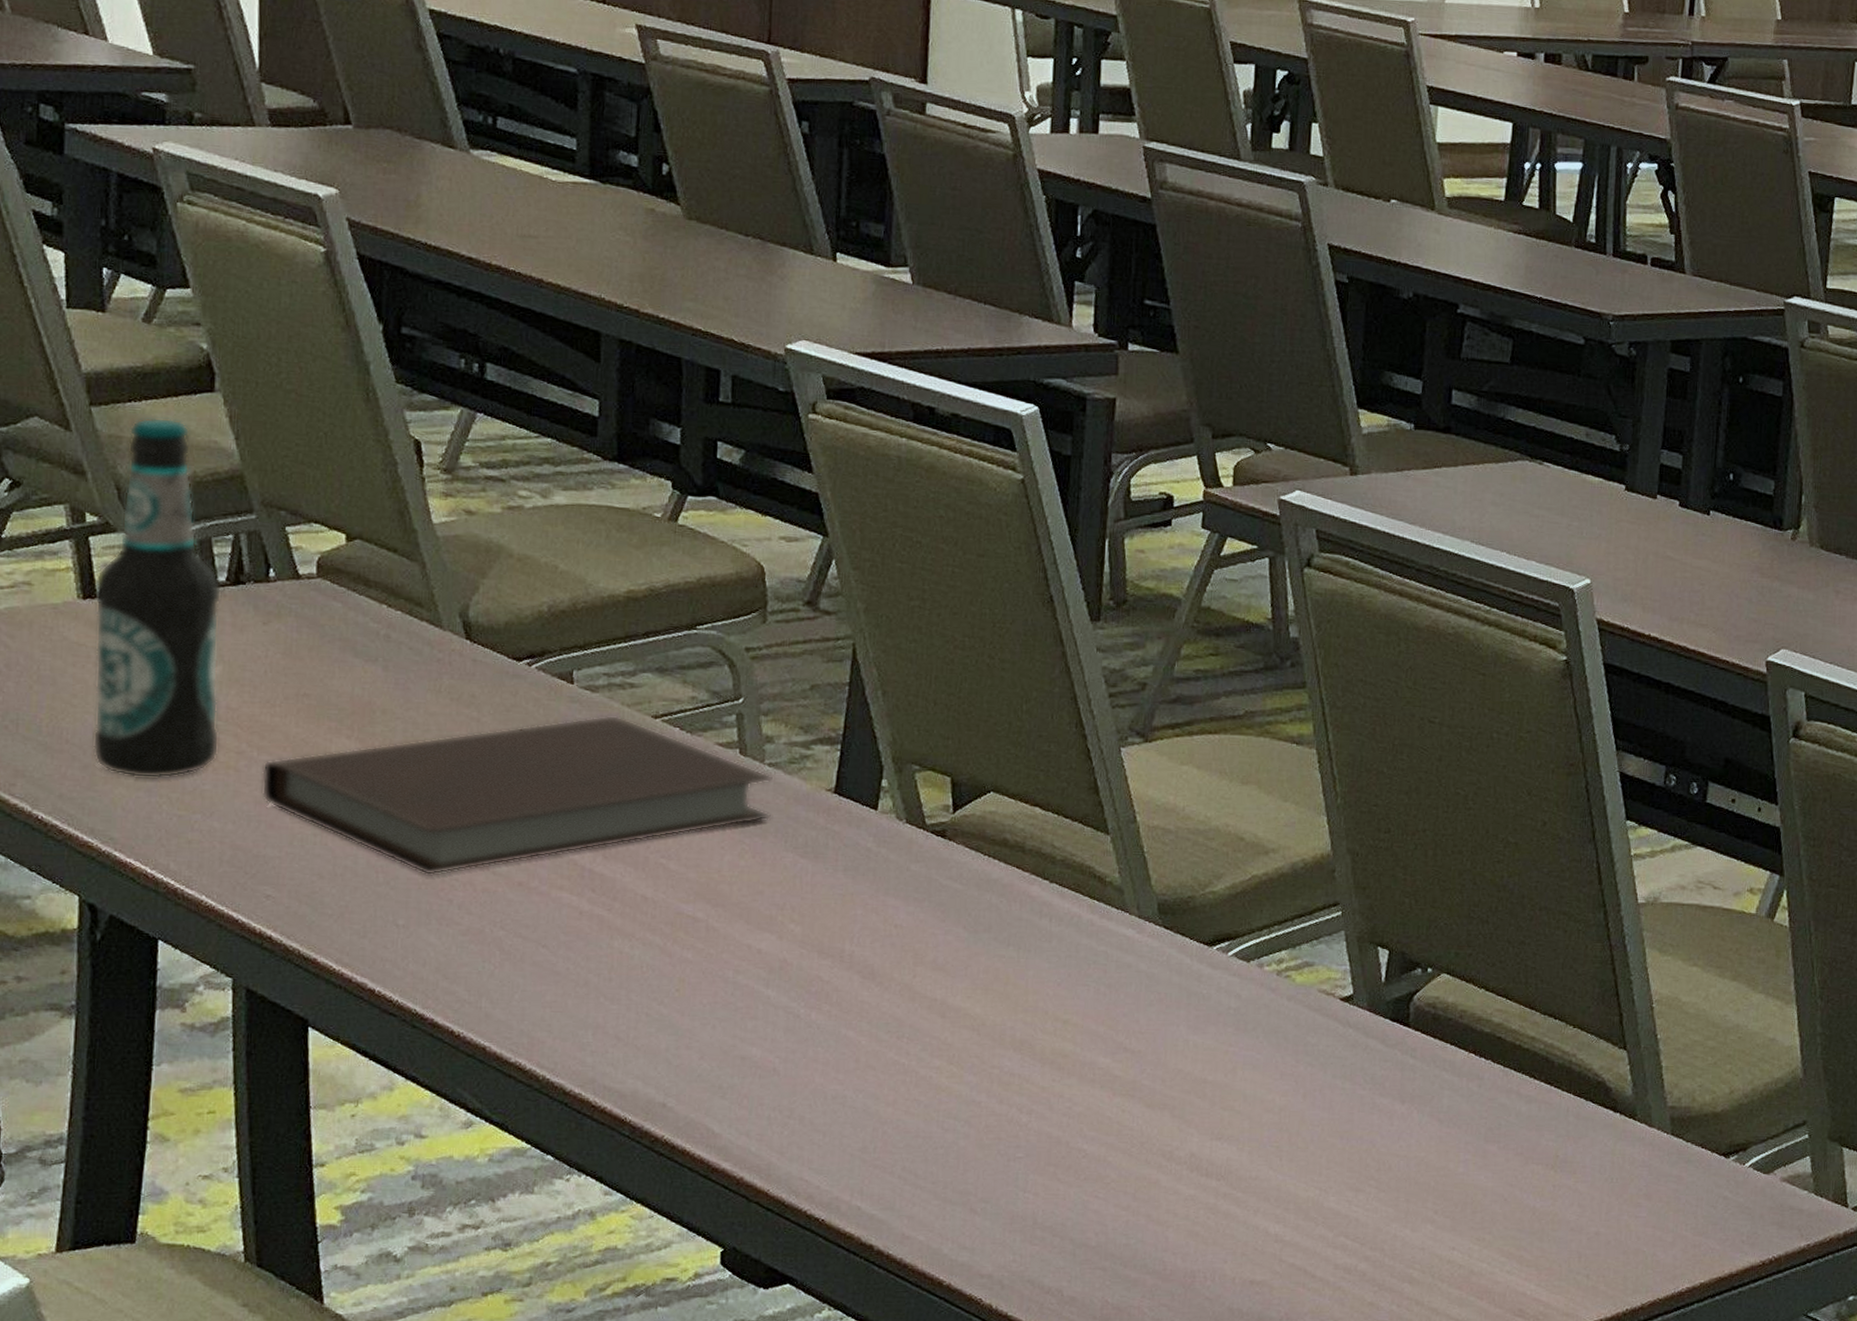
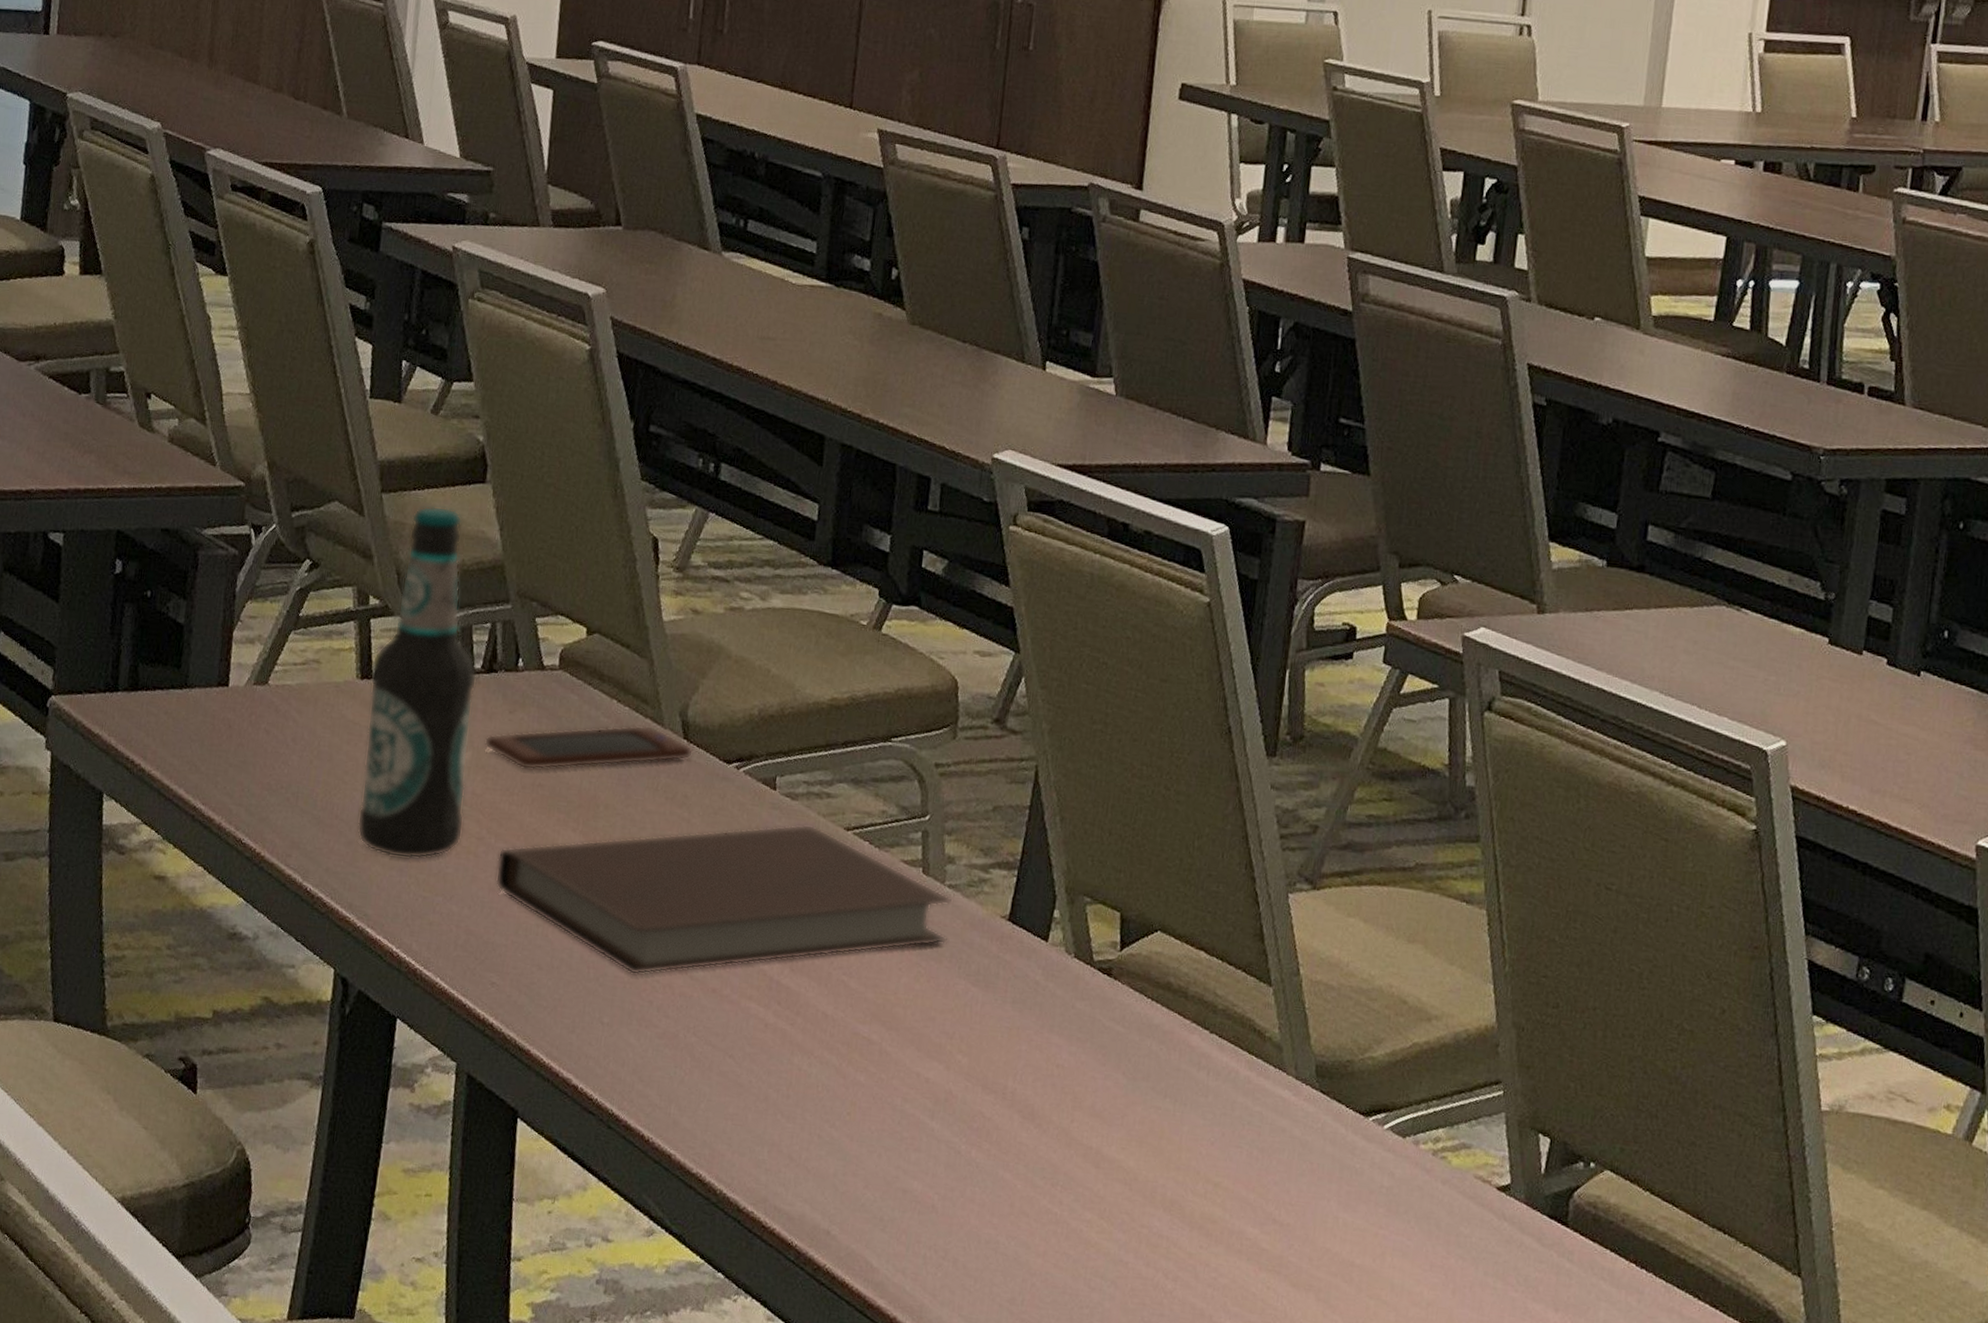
smartphone: none [236,628,477,681] -> present [484,725,693,770]

